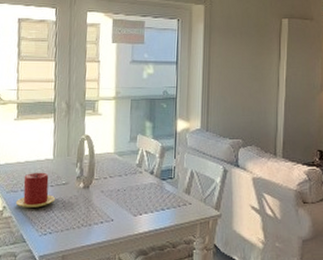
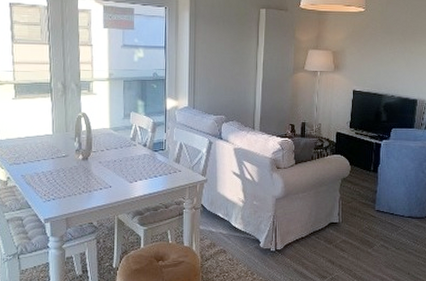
candle: present [15,172,56,208] -> none [19,146,57,178]

